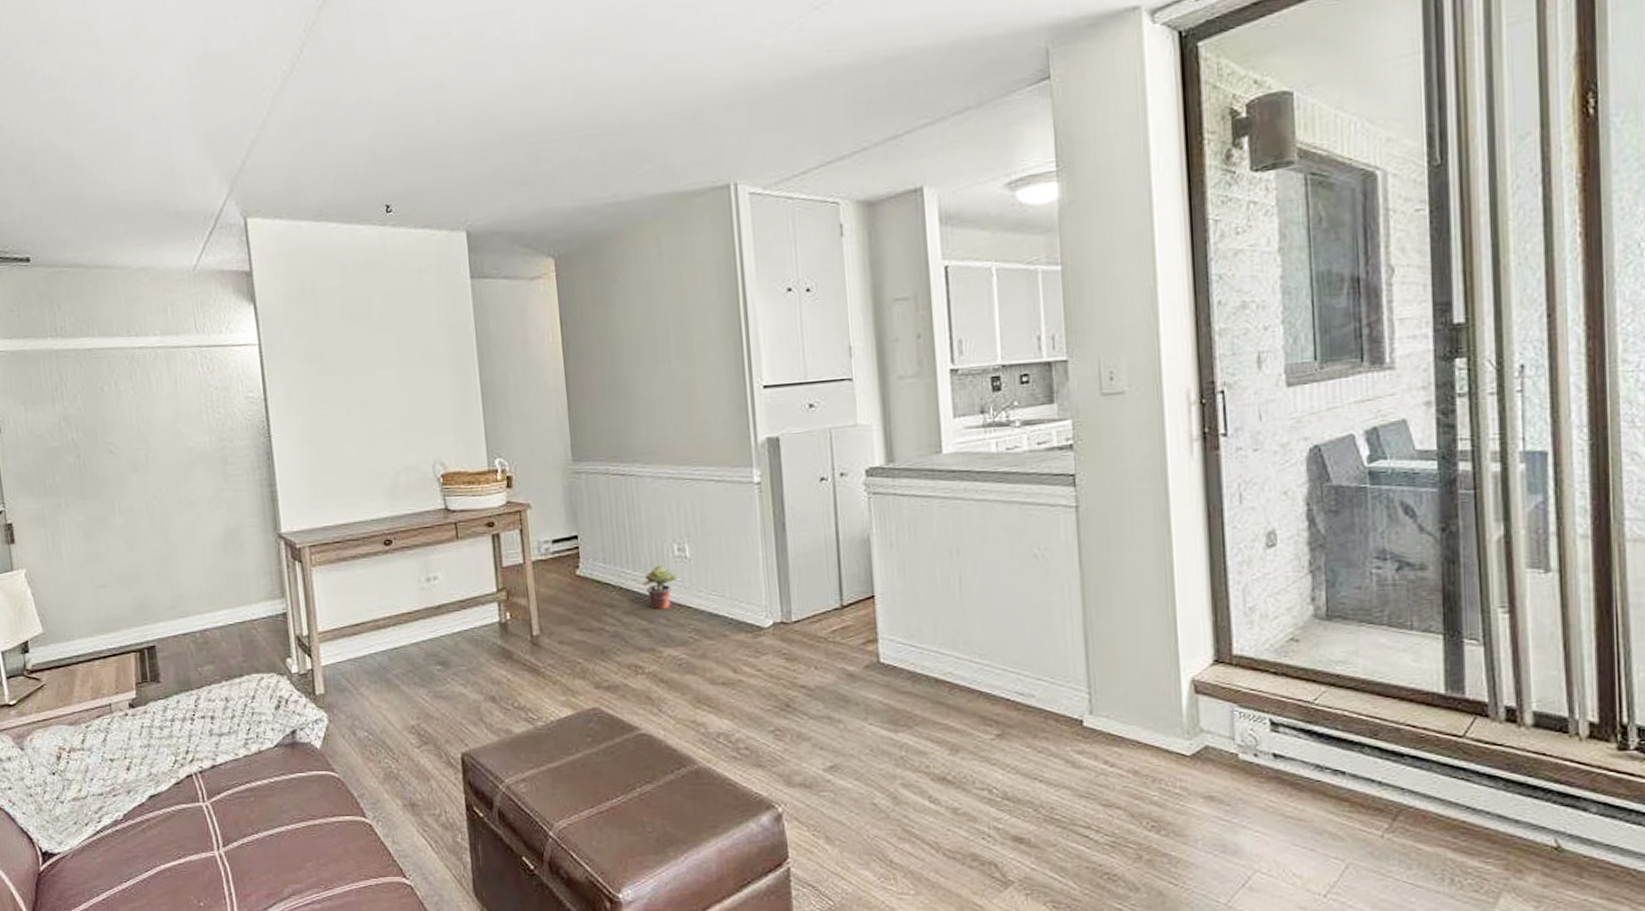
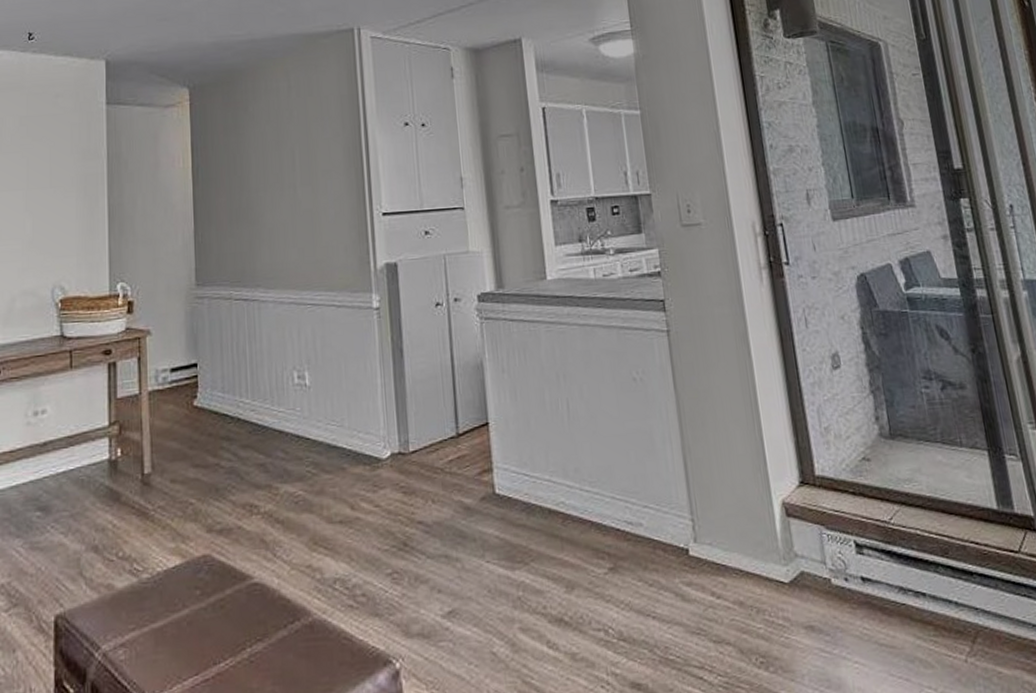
potted plant: present [642,565,677,610] -> none [261,393,297,442]

